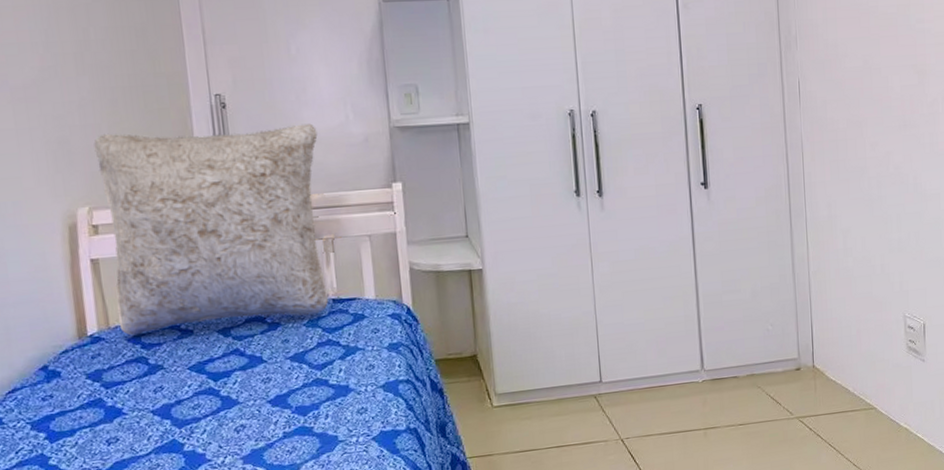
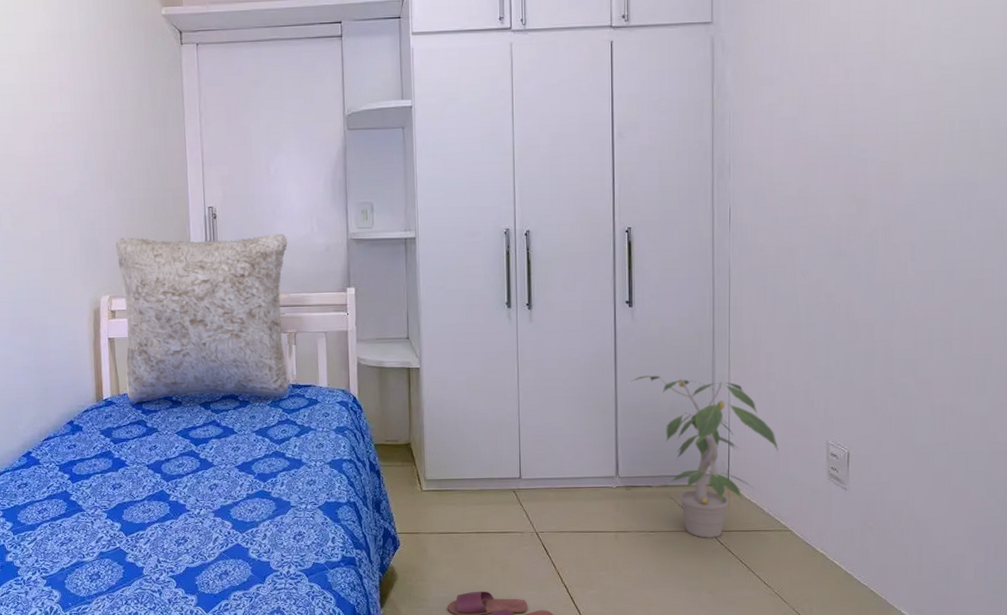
potted plant: none [711,259,860,426] -> present [631,375,779,538]

